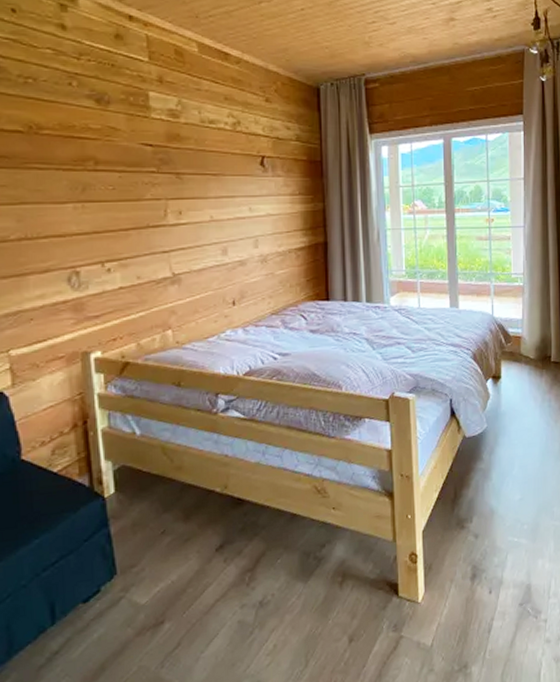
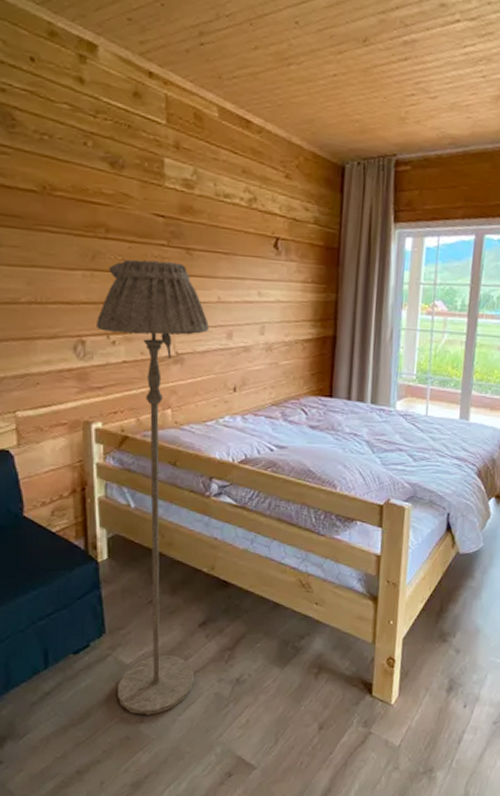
floor lamp: none [90,187,216,660] -> present [97,259,209,715]

